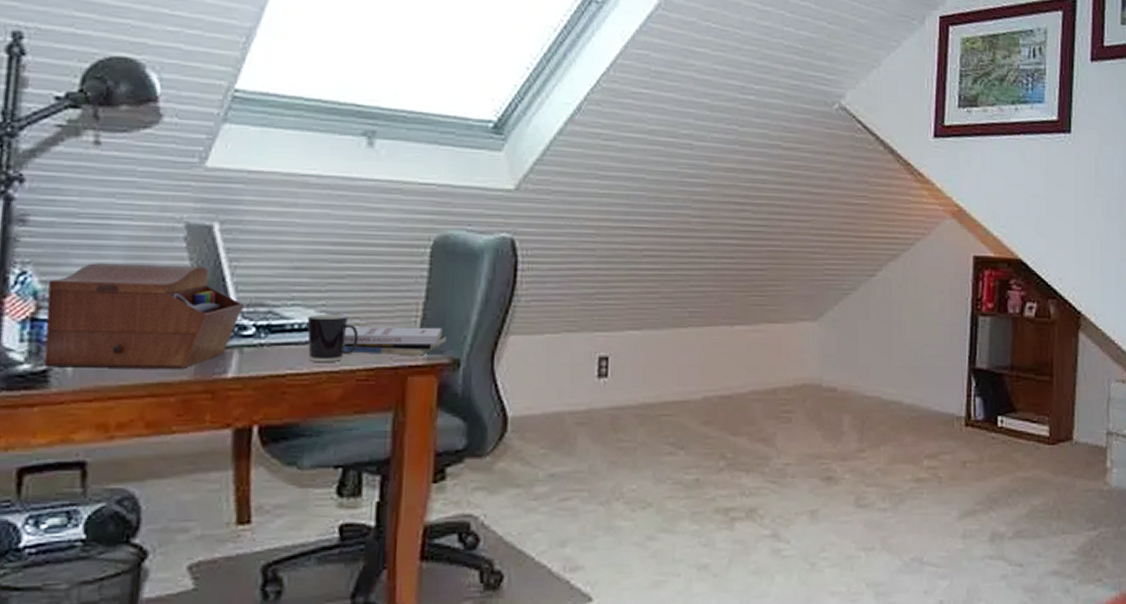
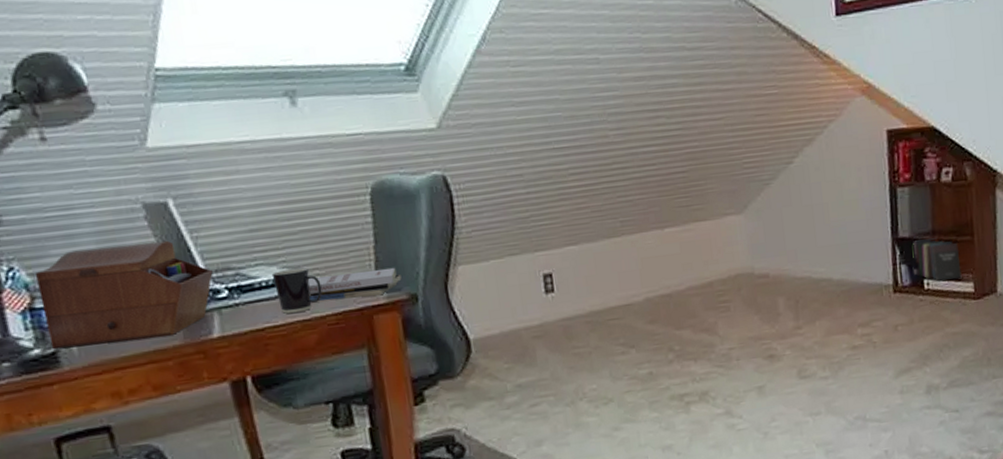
books: none [987,374,1037,421] -> present [912,238,962,281]

